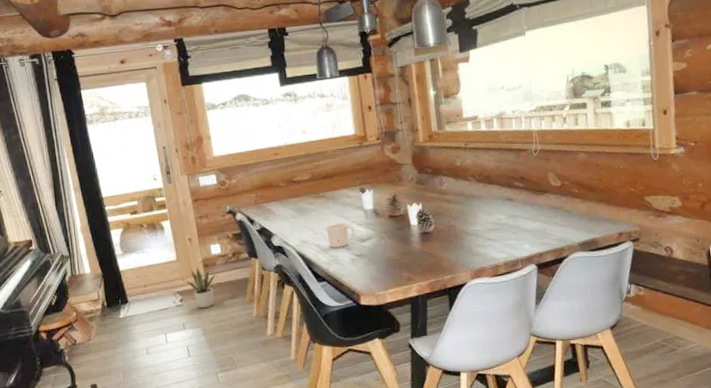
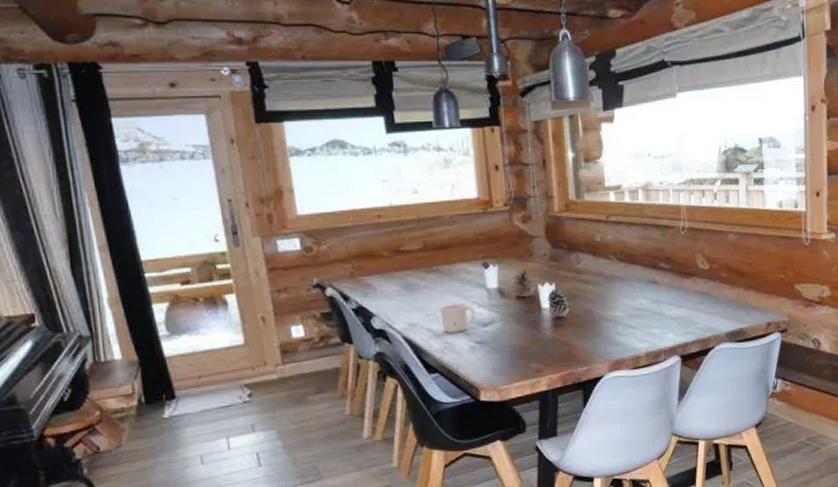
potted plant: present [186,266,216,309] -> none [257,352,298,406]

